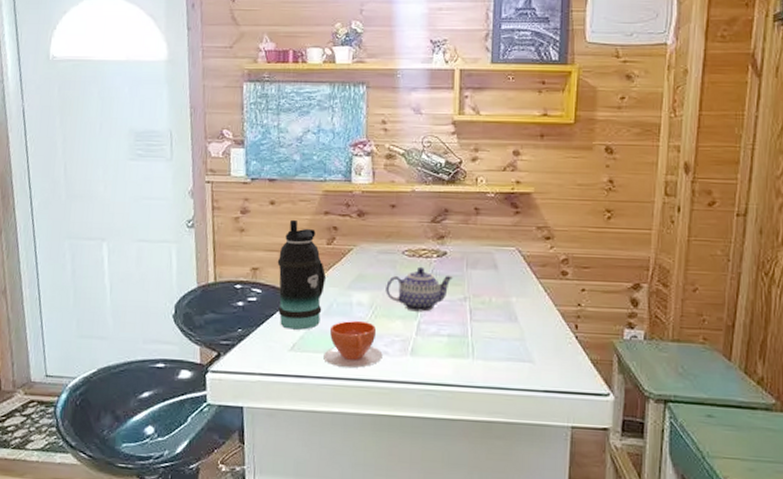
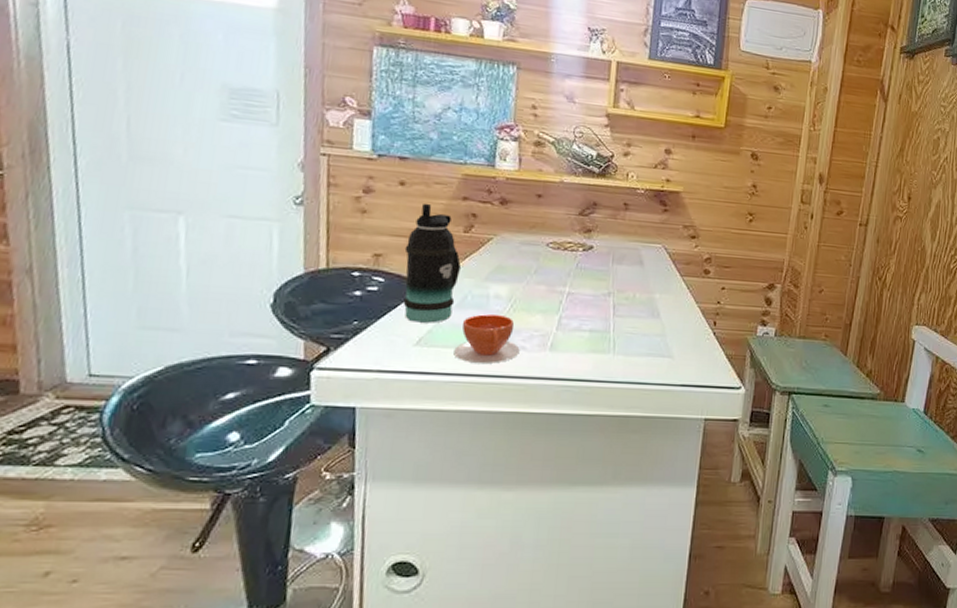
teapot: present [386,266,453,312] -> none [526,259,598,307]

